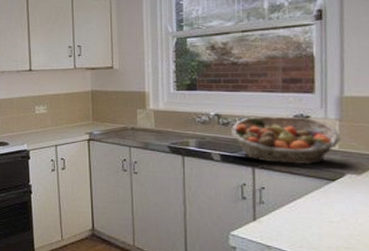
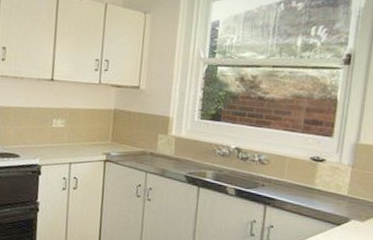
fruit basket: present [231,116,341,164] -> none [249,154,351,208]

